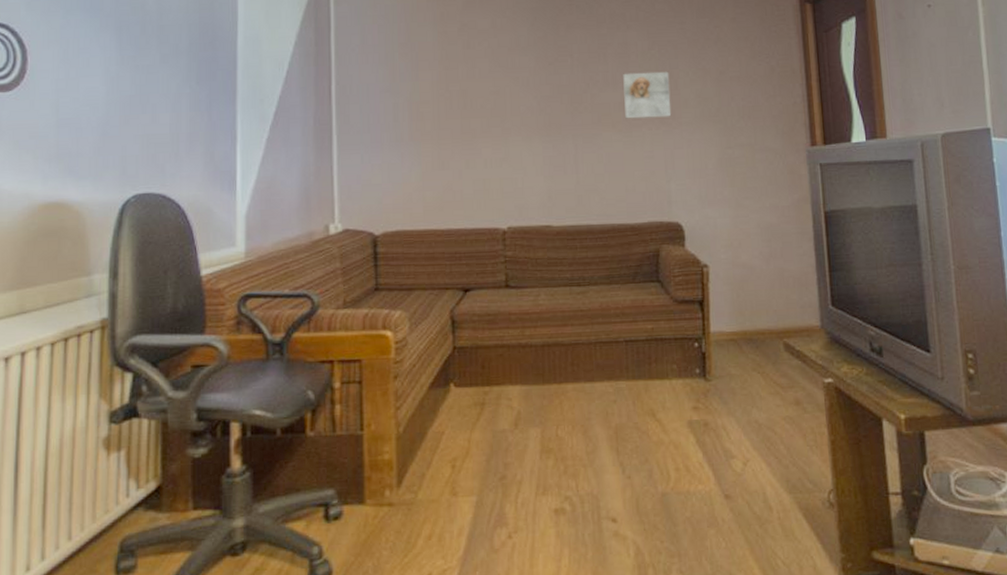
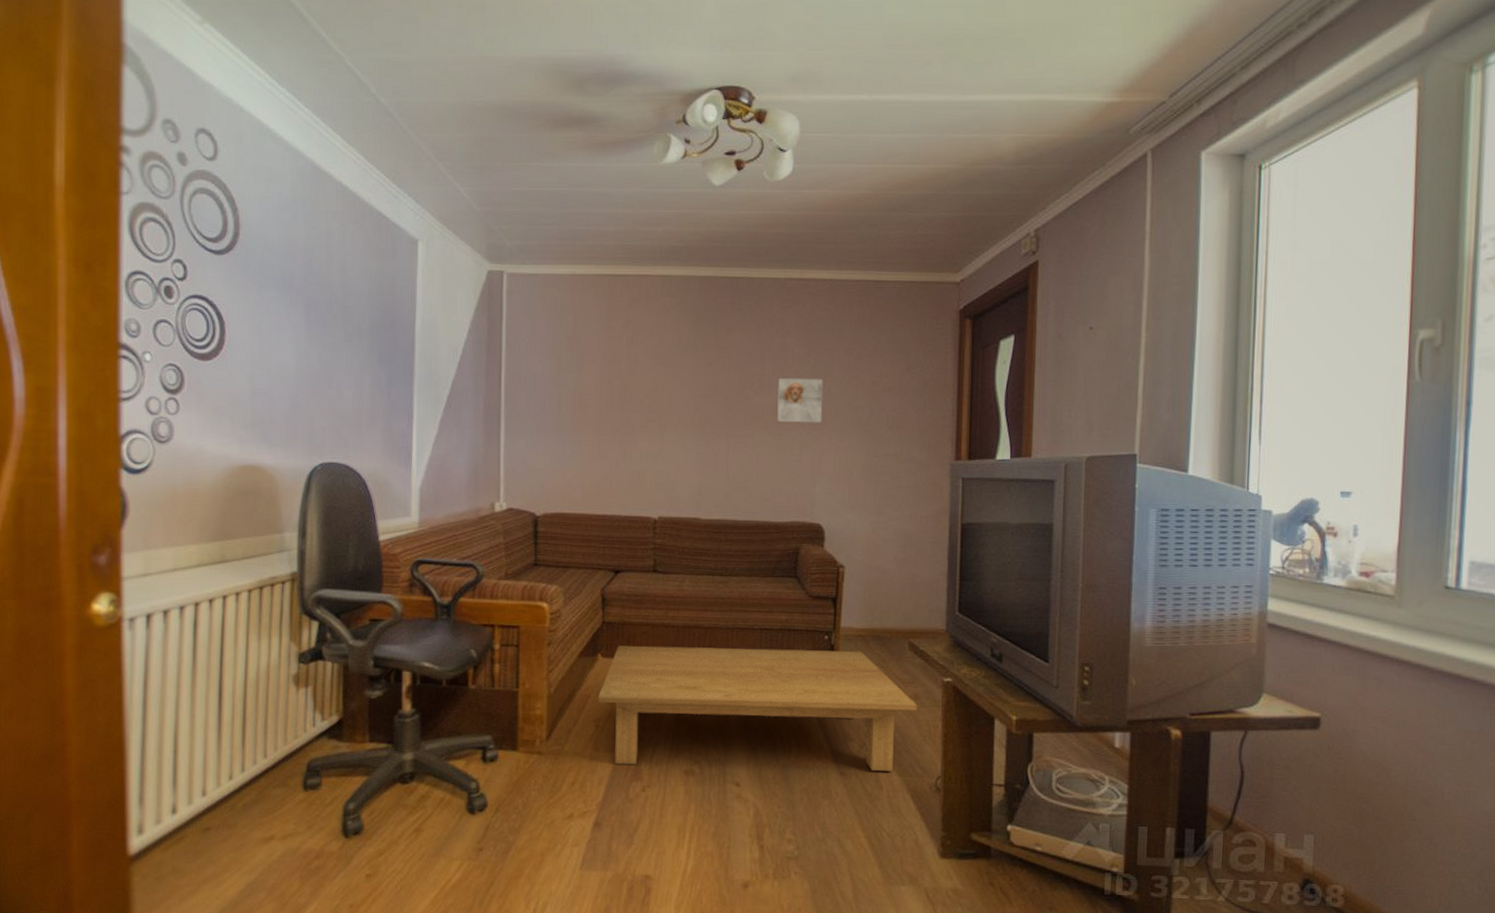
coffee table: none [452,356,800,510] -> present [597,645,917,772]

